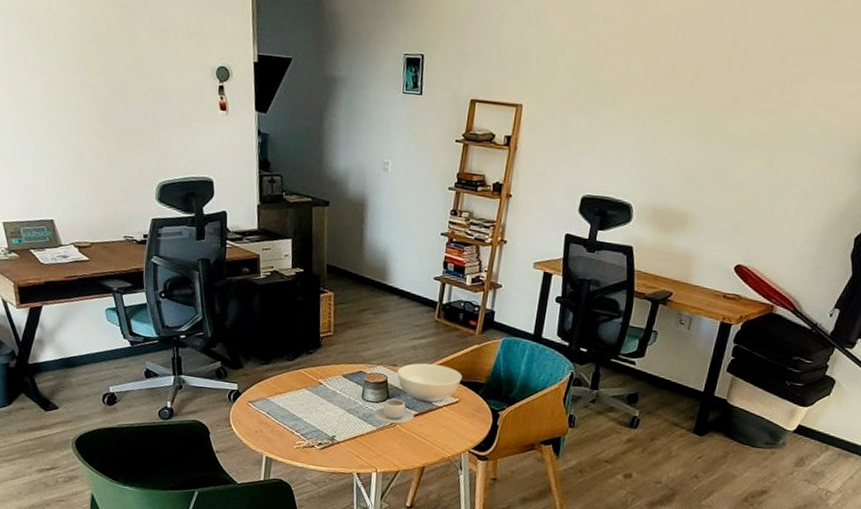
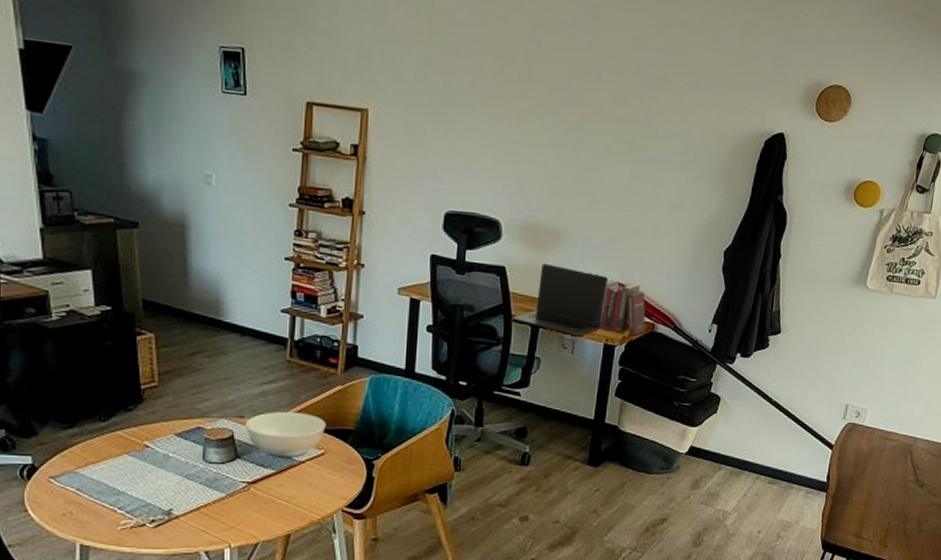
teacup: present [373,398,415,424] -> none [220,457,272,487]
laptop computer: none [634,244,732,314] -> present [511,263,609,337]
books: none [712,254,767,316] -> present [589,272,646,336]

